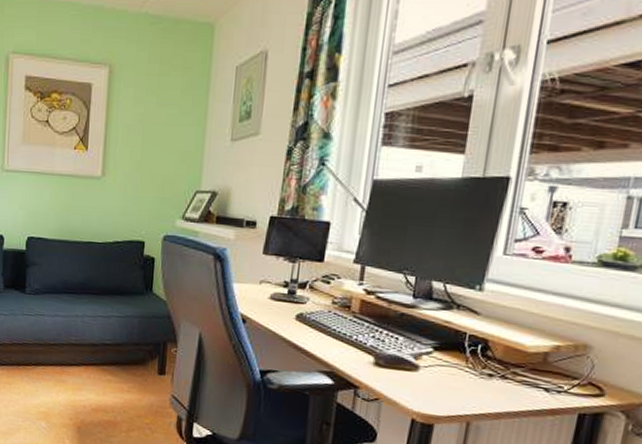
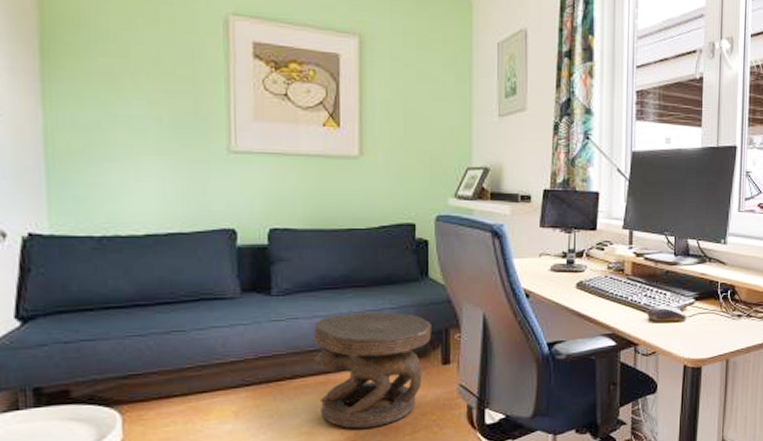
carved stool: none [54,316,152,420] -> present [313,312,432,429]

